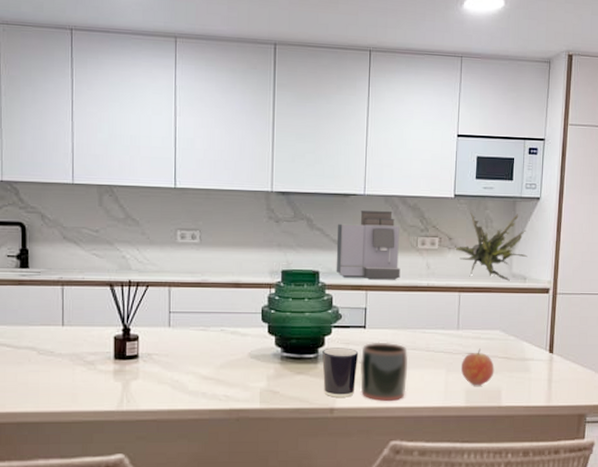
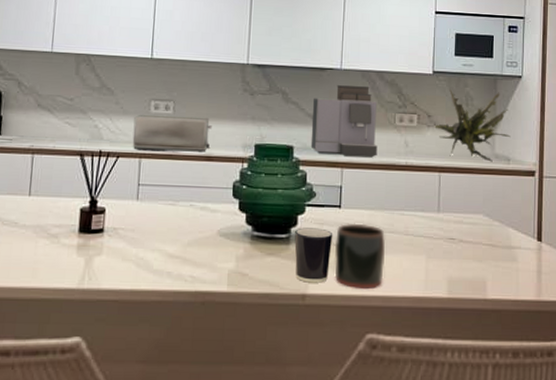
toaster: none [161,244,239,281] -> present [132,114,212,153]
fruit: present [460,348,495,386] -> none [442,234,479,275]

